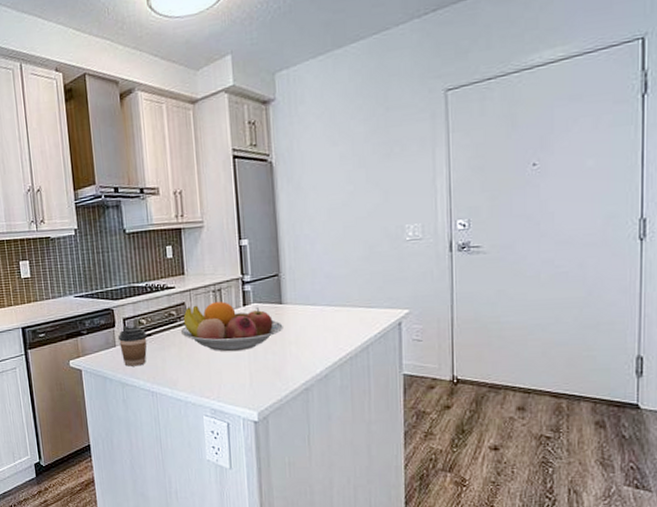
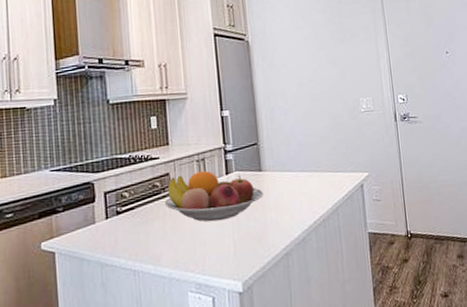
coffee cup: present [117,326,147,367] -> none [97,200,130,245]

